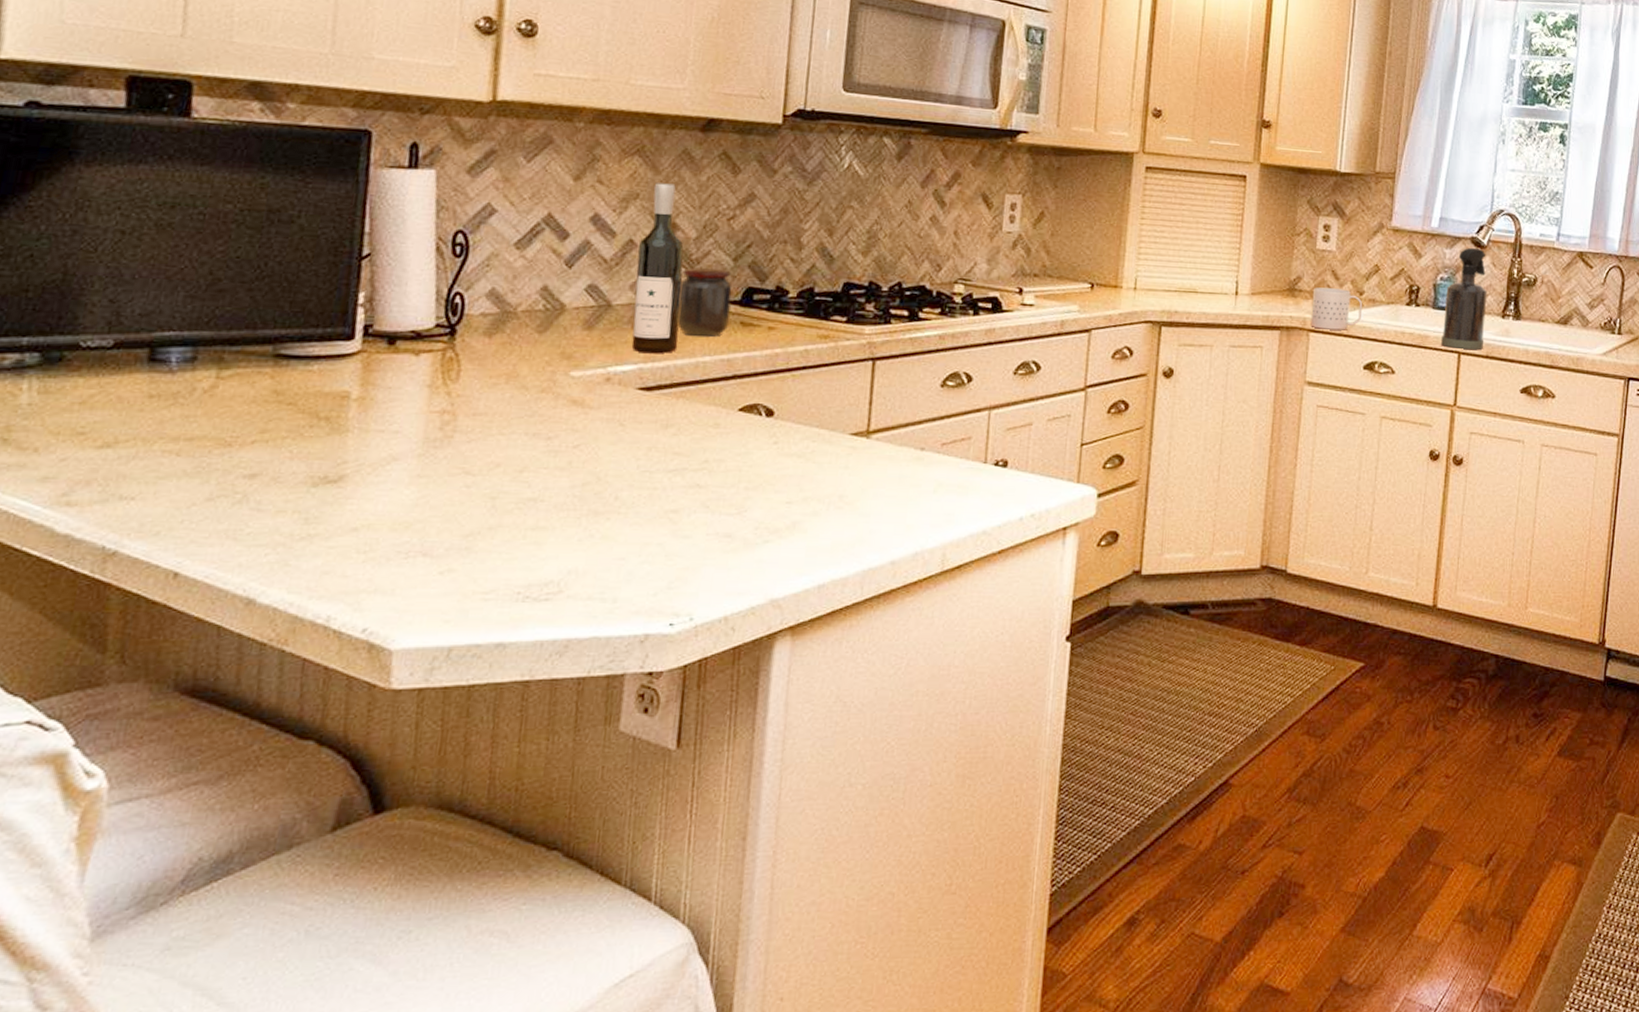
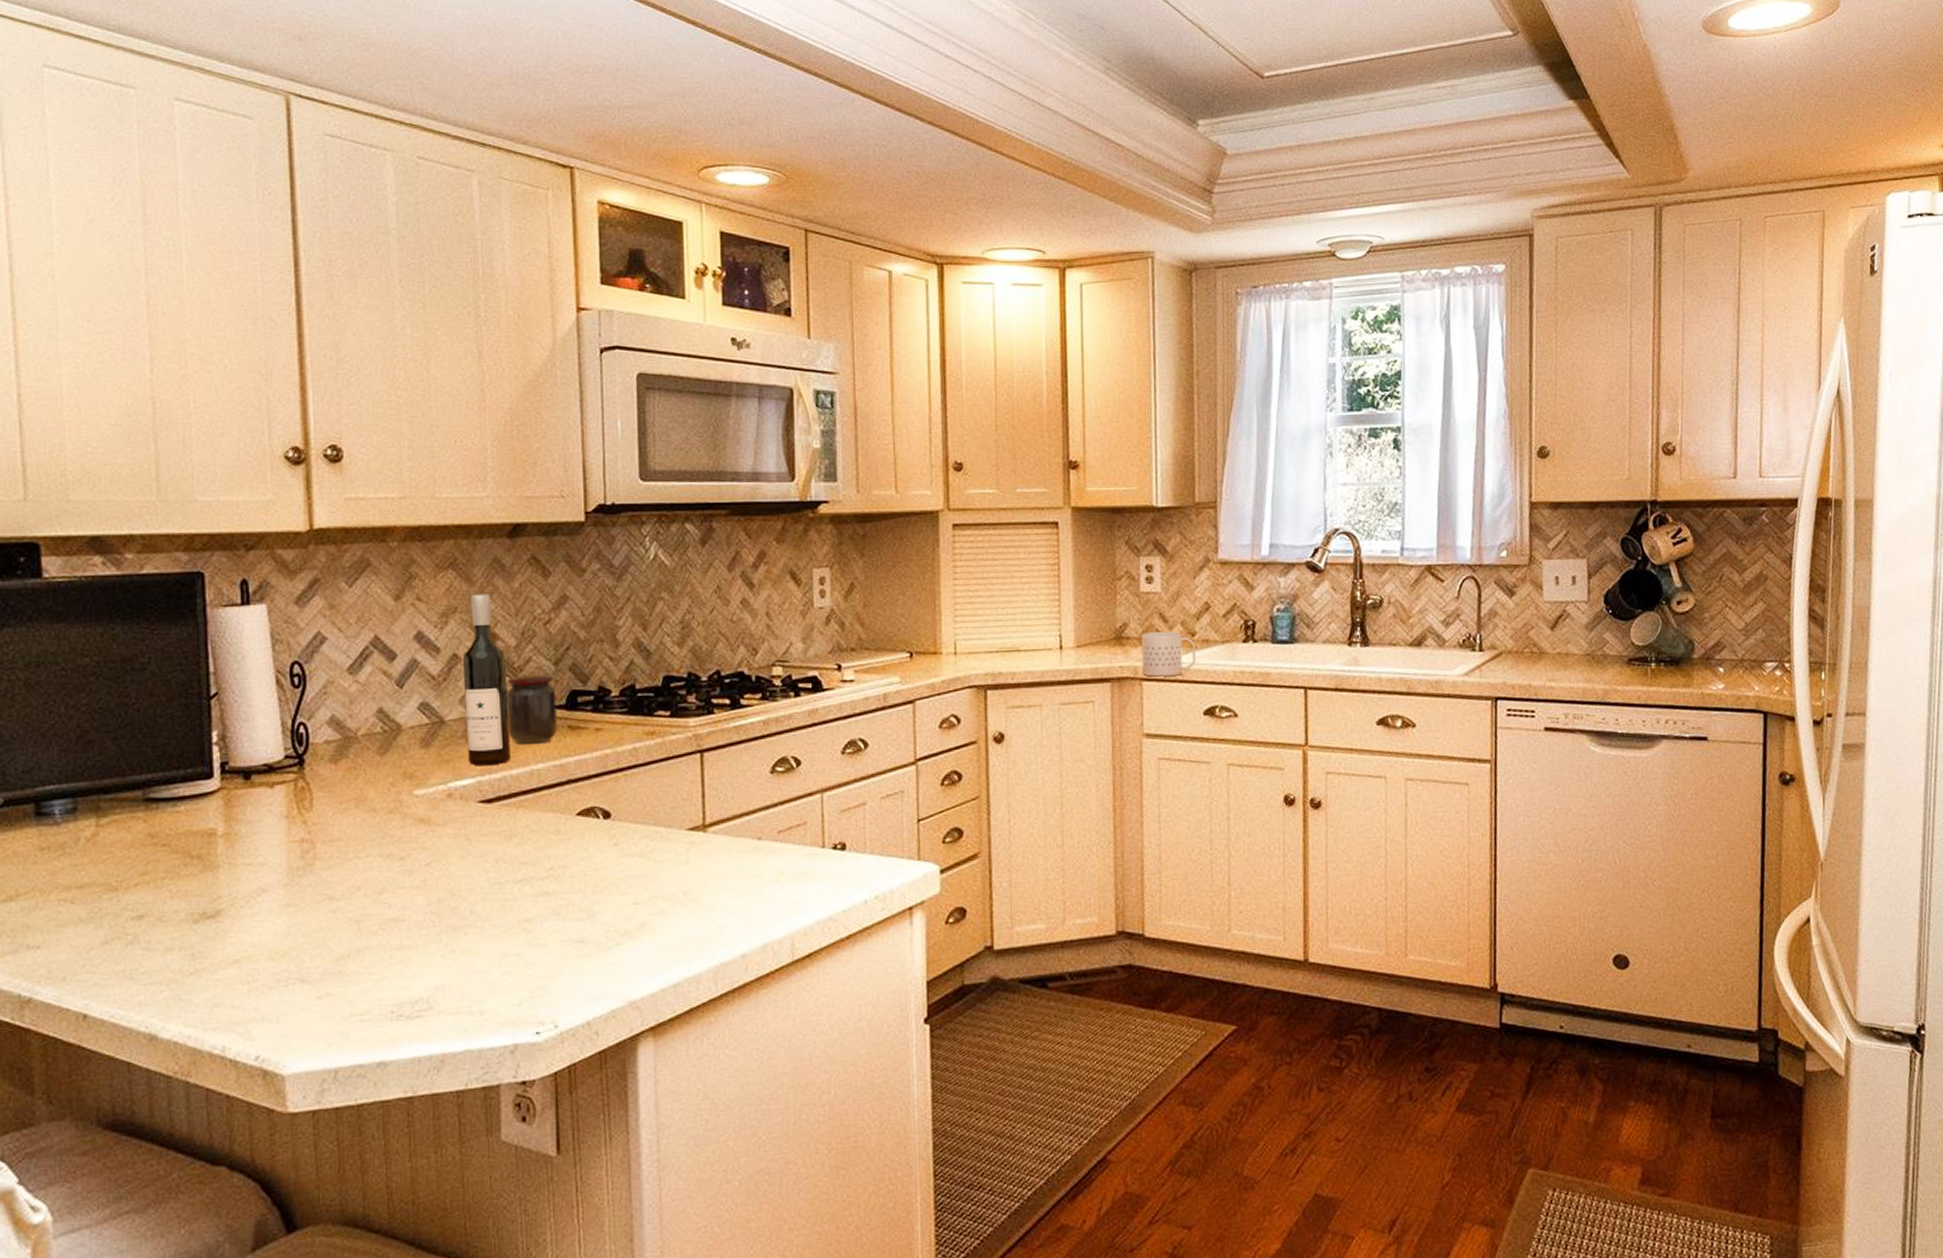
spray bottle: present [1441,247,1487,350] -> none [1284,573,1331,684]

